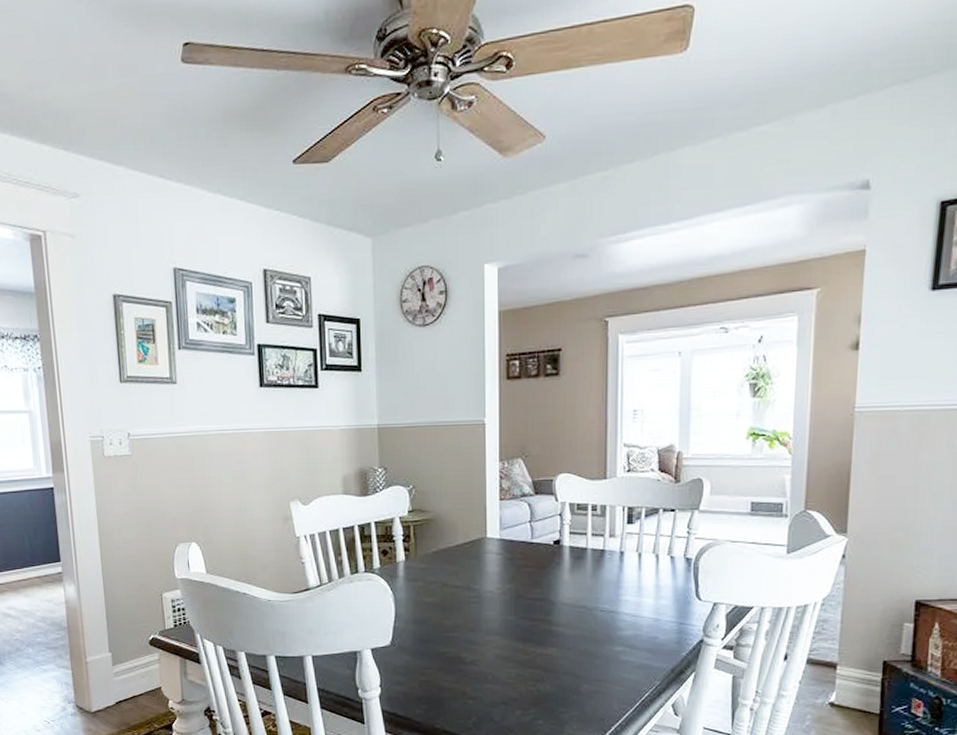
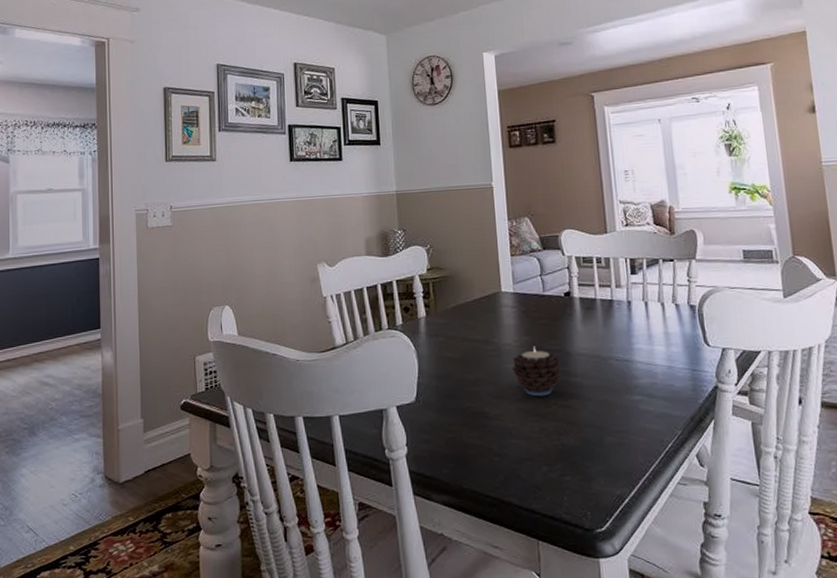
candle: none [493,594,542,644] -> present [512,346,561,397]

